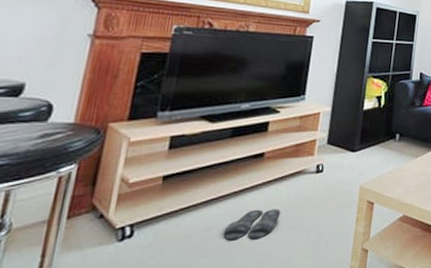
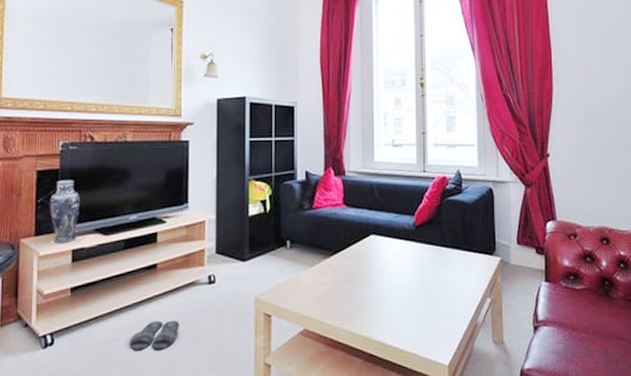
vase: none [149,64,189,130] -> present [49,180,81,244]

